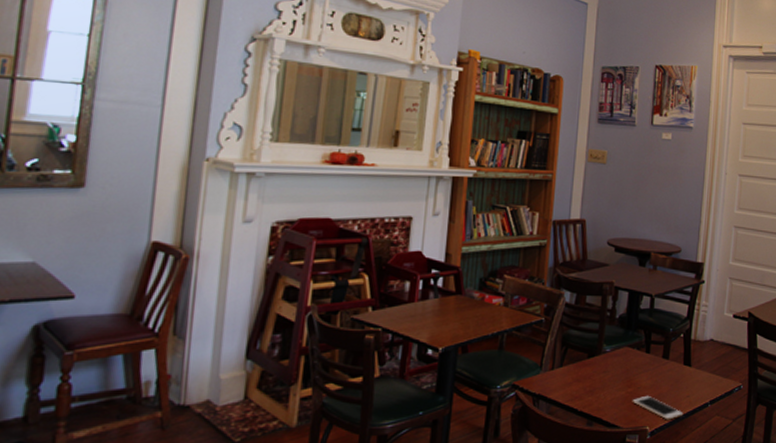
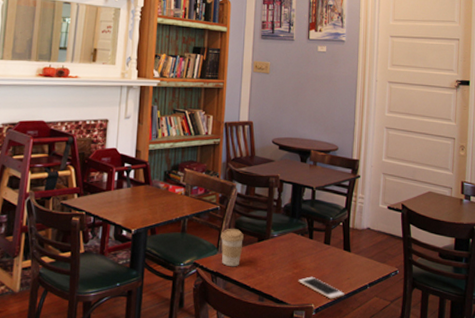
coffee cup: none [545,344,572,388] -> present [221,229,244,267]

